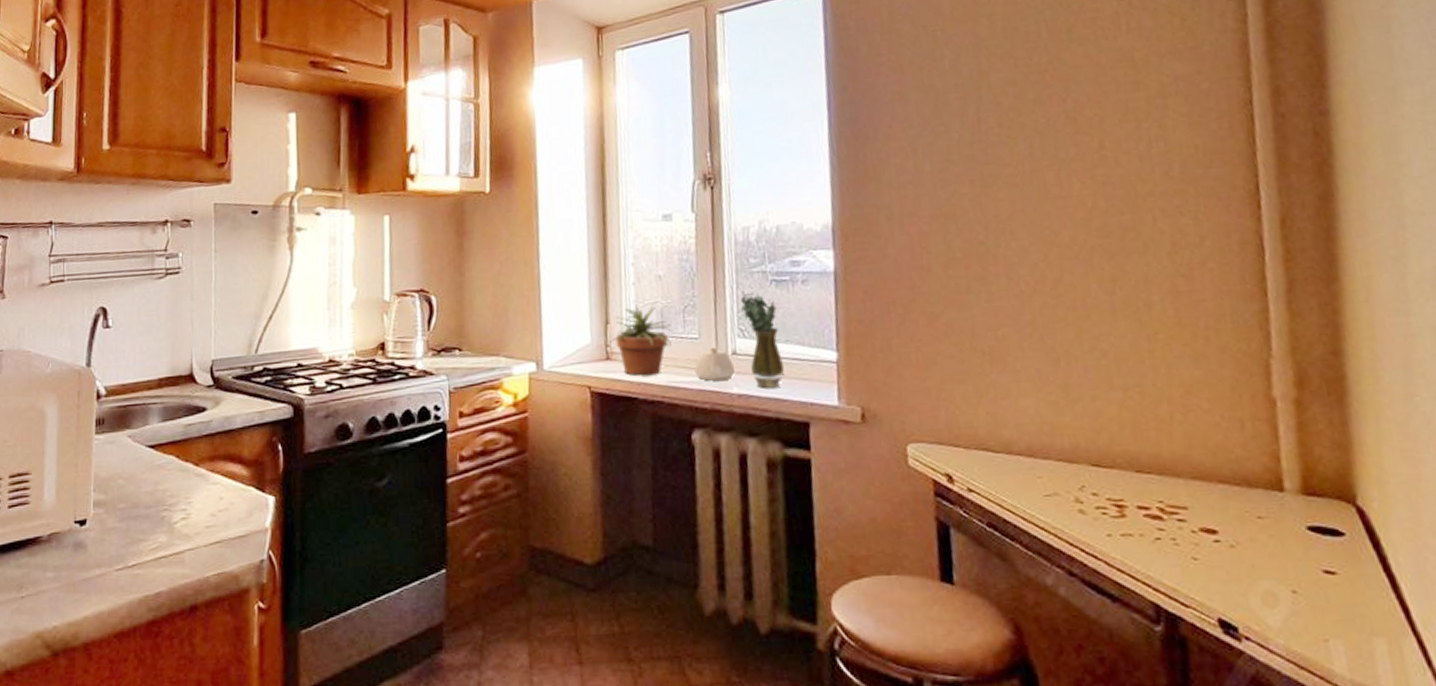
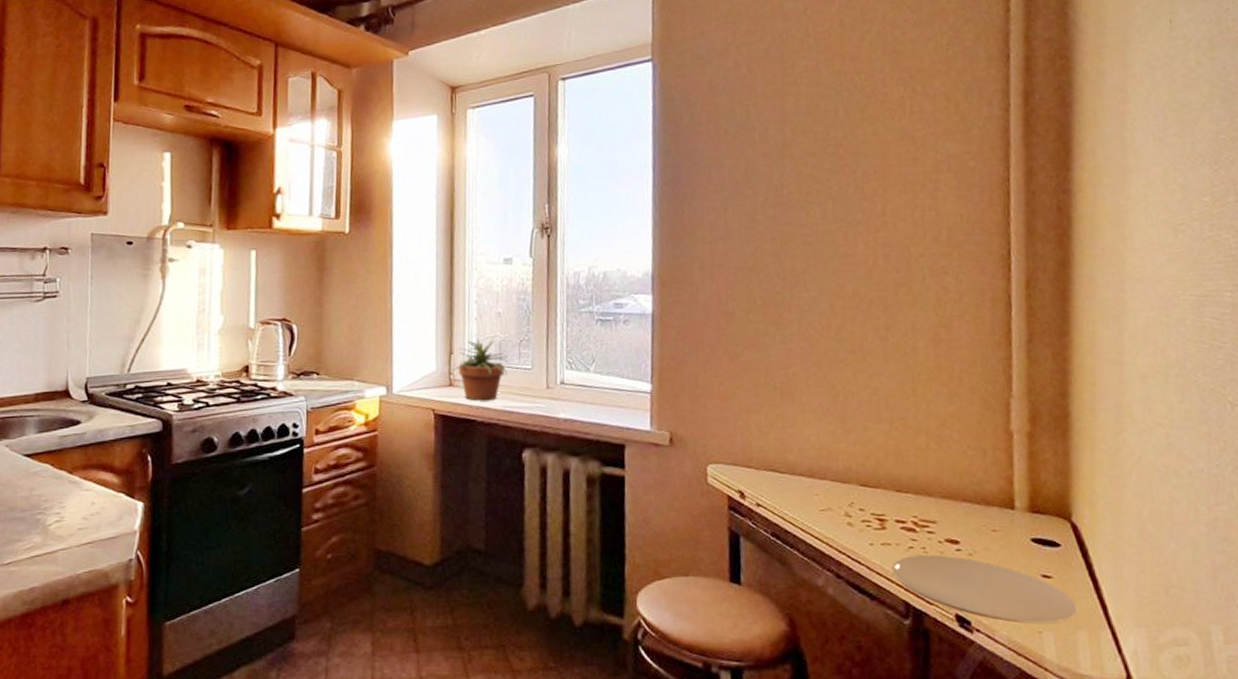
teapot: present [694,347,734,381] -> none [527,377,562,407]
vase: present [740,291,784,389] -> none [569,329,605,415]
plate: none [1136,547,1373,631] -> present [892,555,1078,625]

